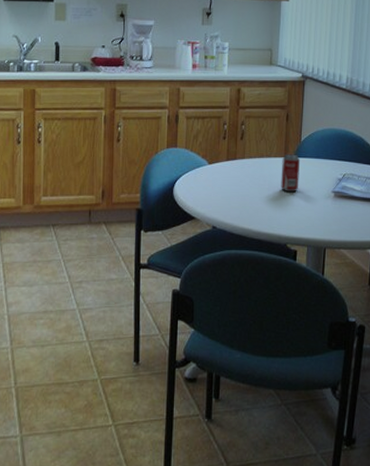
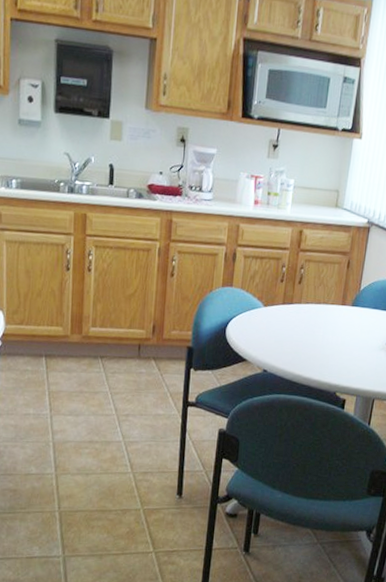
beverage can: present [281,154,301,193] -> none [335,302,358,342]

